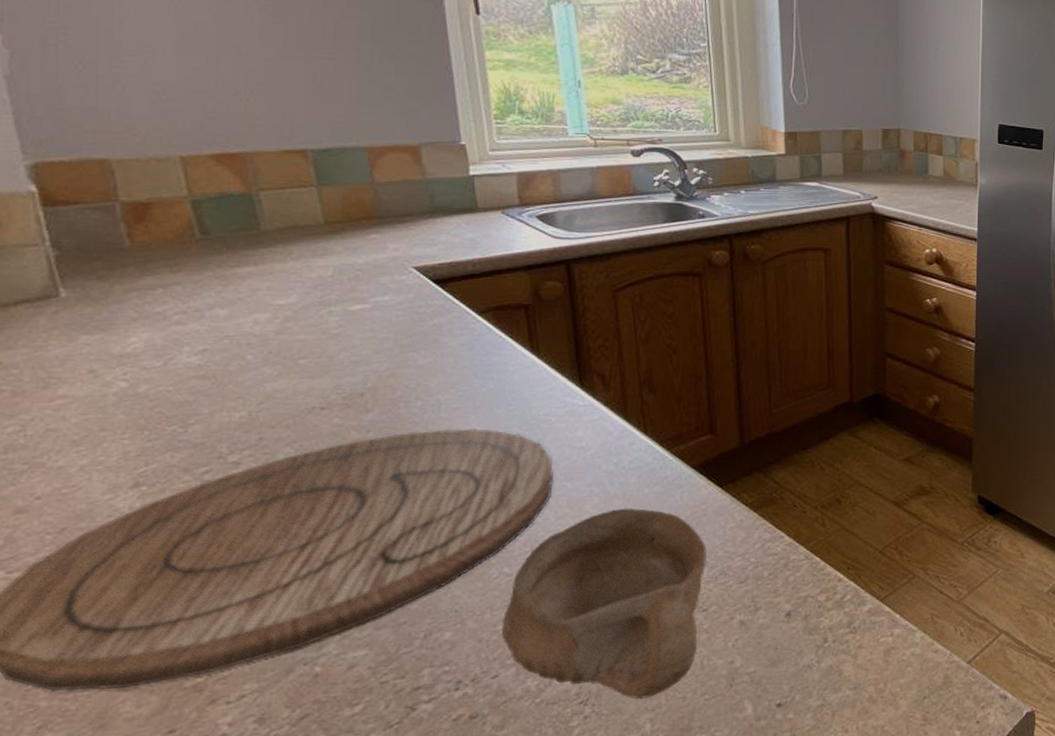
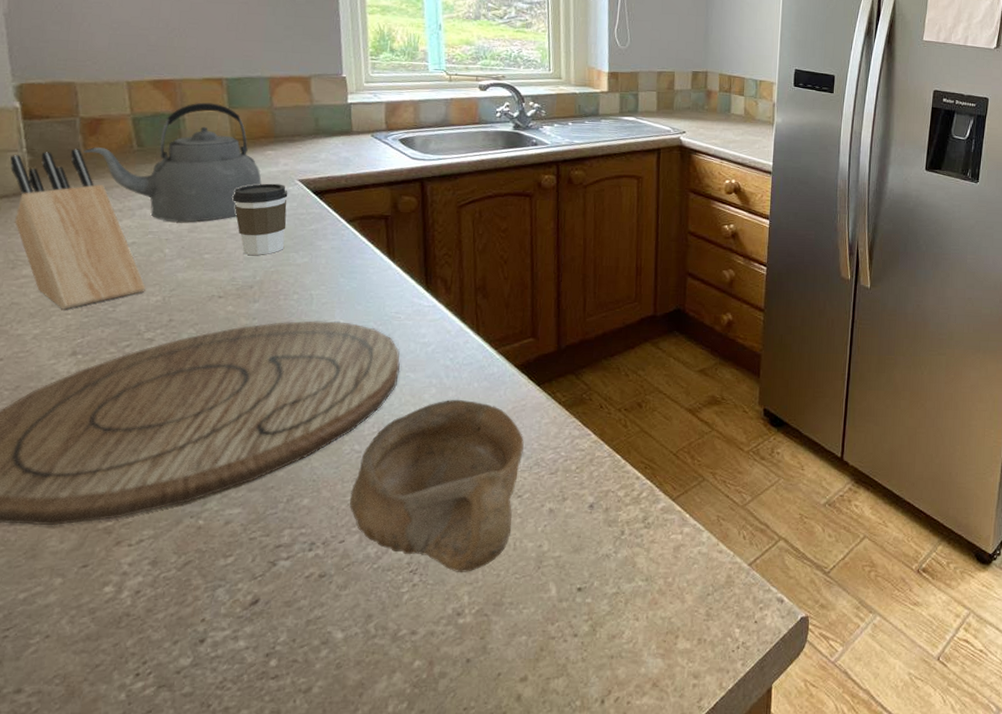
knife block: none [29,240,225,434] -> present [10,149,146,310]
kettle: none [129,179,366,322] -> present [84,102,262,222]
coffee cup: none [330,272,402,357] -> present [232,183,288,255]

